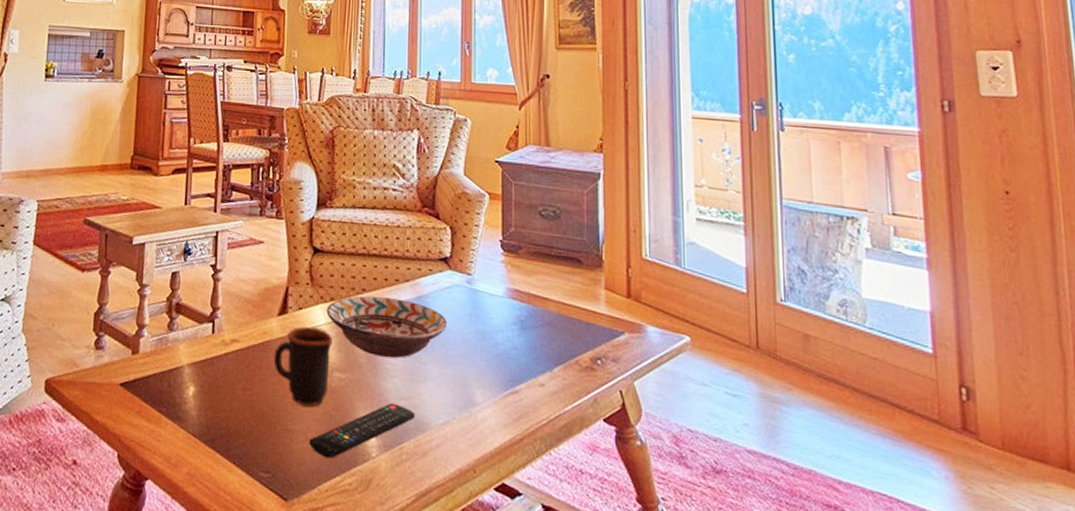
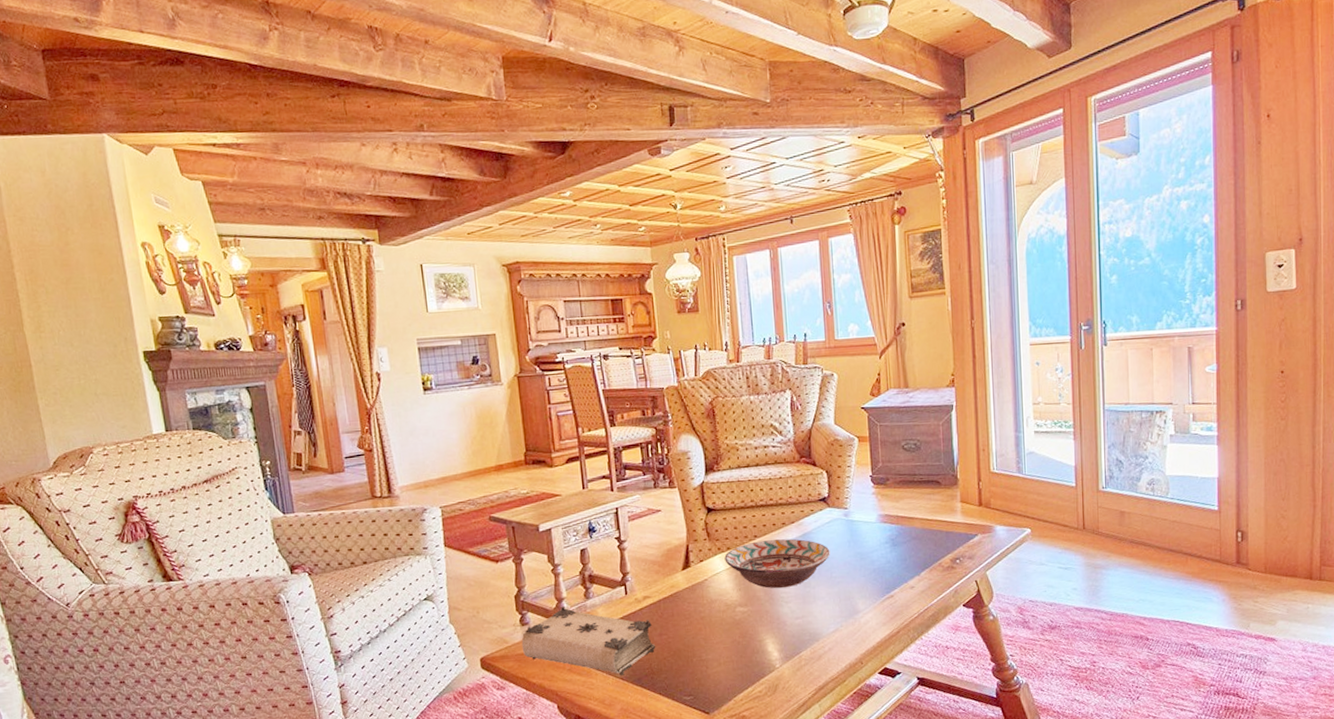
book: none [91,334,237,431] -> present [521,606,656,676]
mug: present [273,326,332,407] -> none [683,574,733,639]
remote control: present [309,403,415,459] -> none [722,623,809,676]

